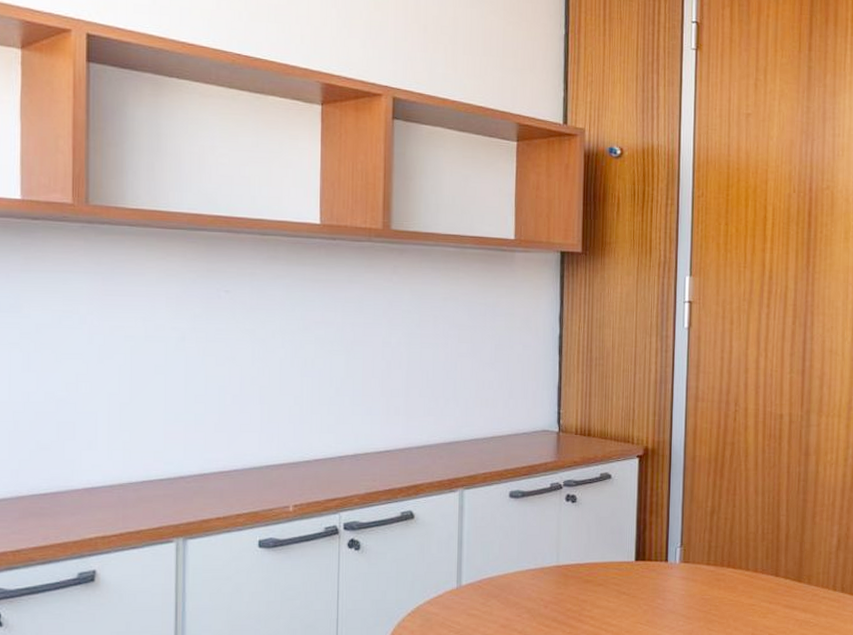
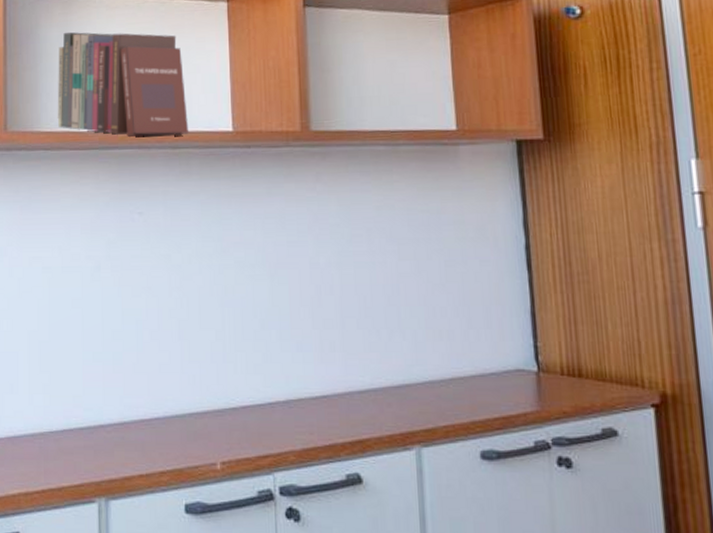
books: none [144,113,279,224] -> present [57,32,189,137]

